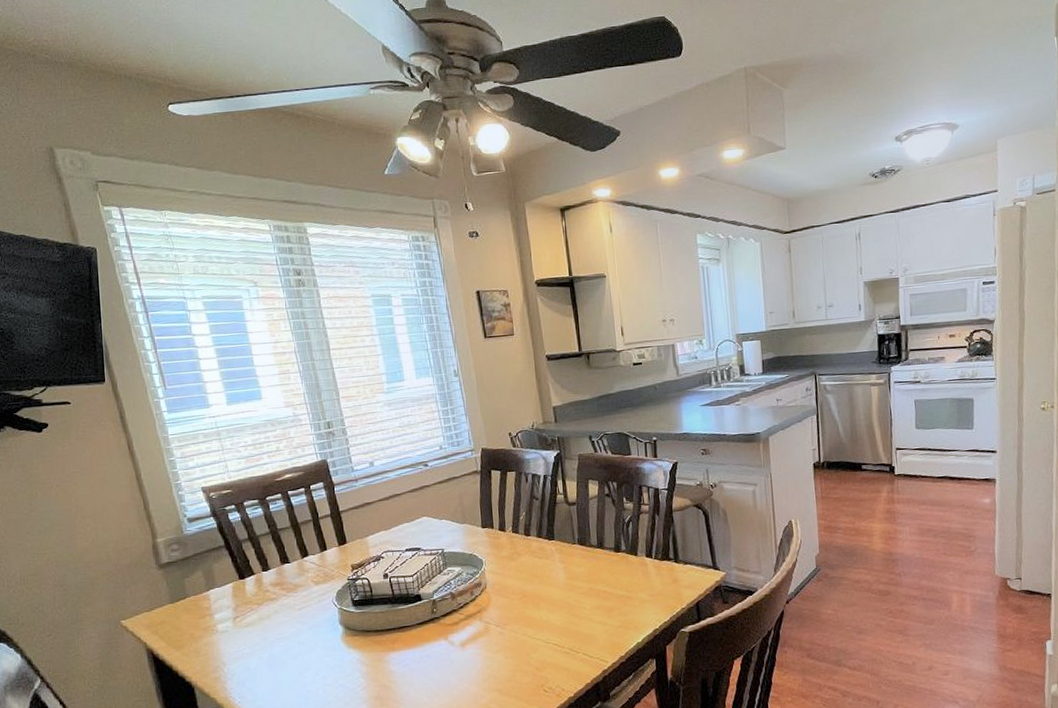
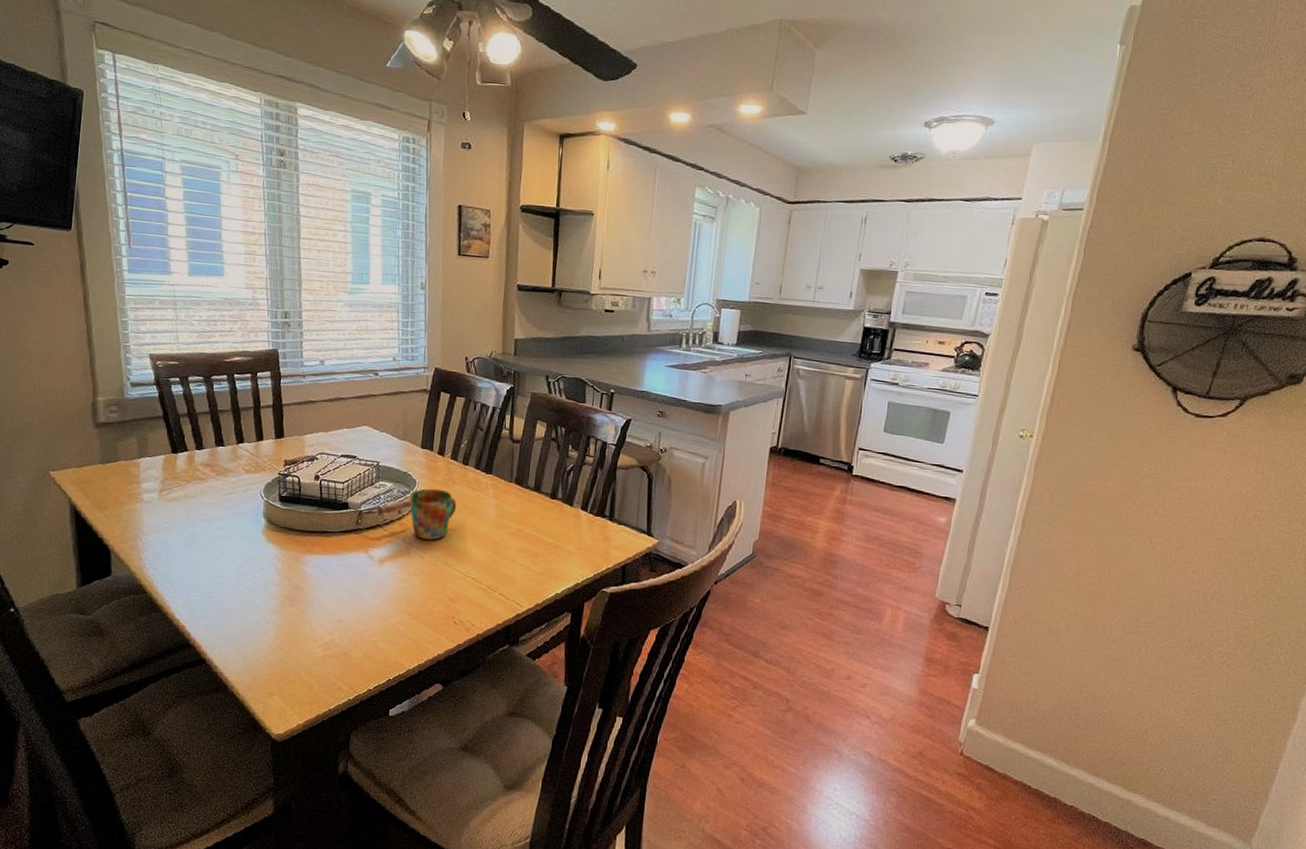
mug: none [479,564,526,616] -> present [410,488,456,540]

